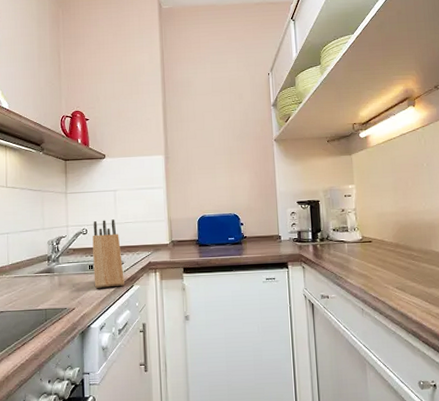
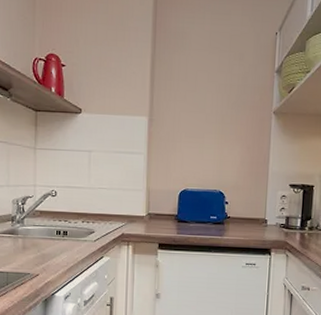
knife block: present [92,219,124,288] -> none [61,183,94,256]

